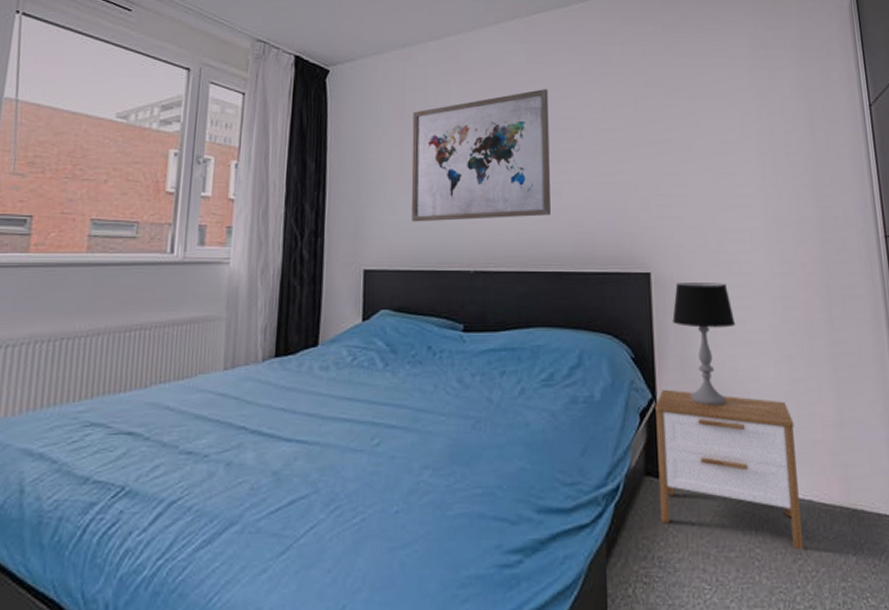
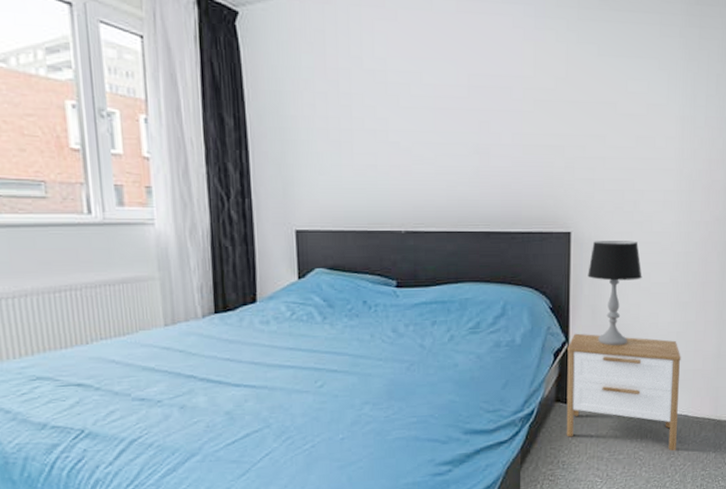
wall art: present [411,89,550,222] -> none [336,42,479,183]

